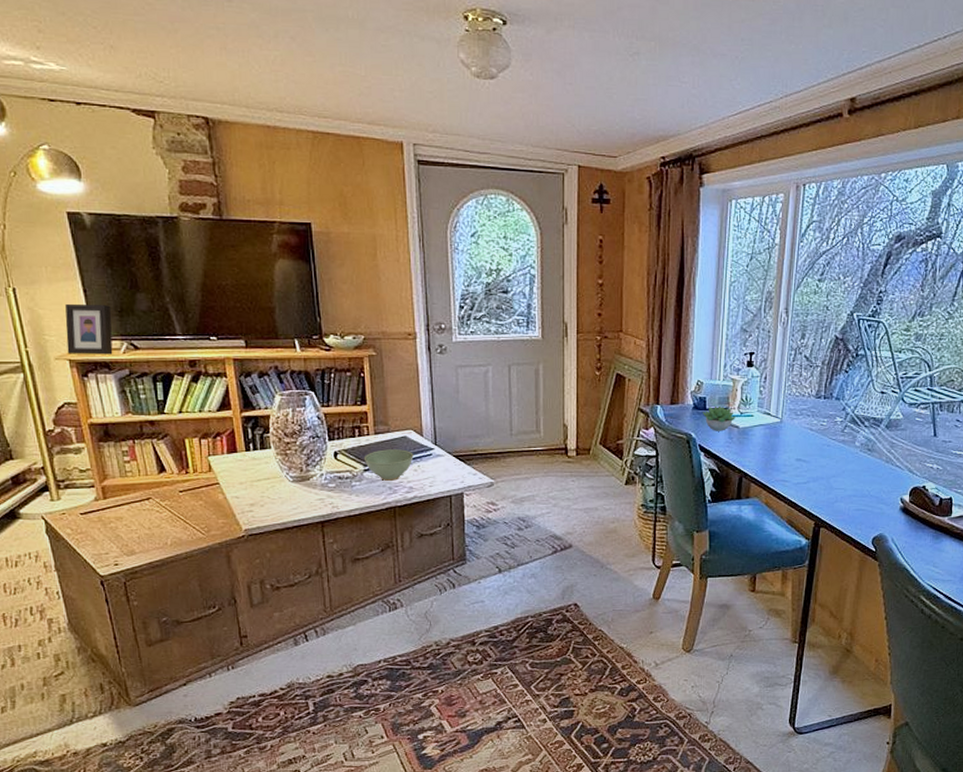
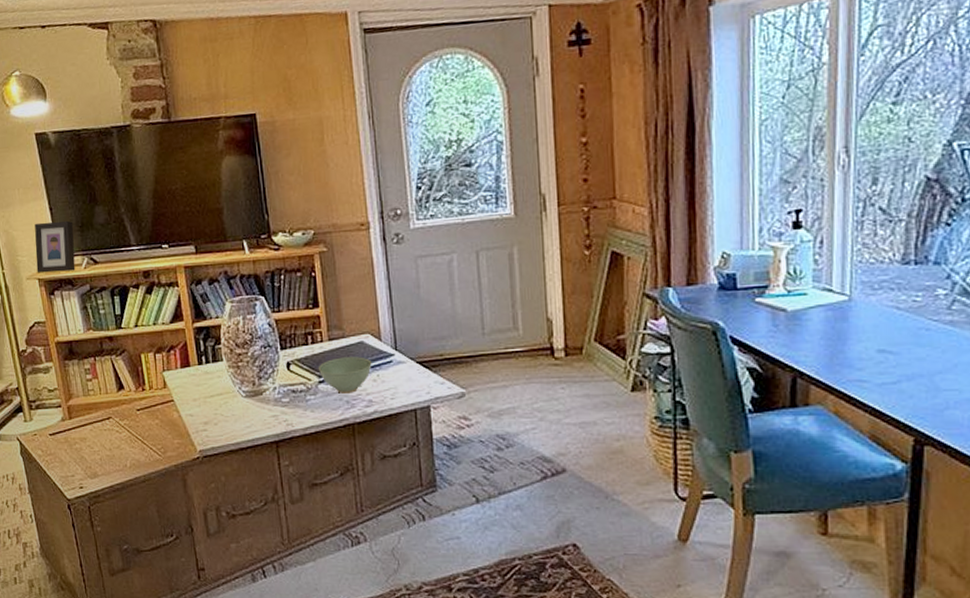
succulent plant: present [703,405,737,431] -> none [732,283,782,318]

